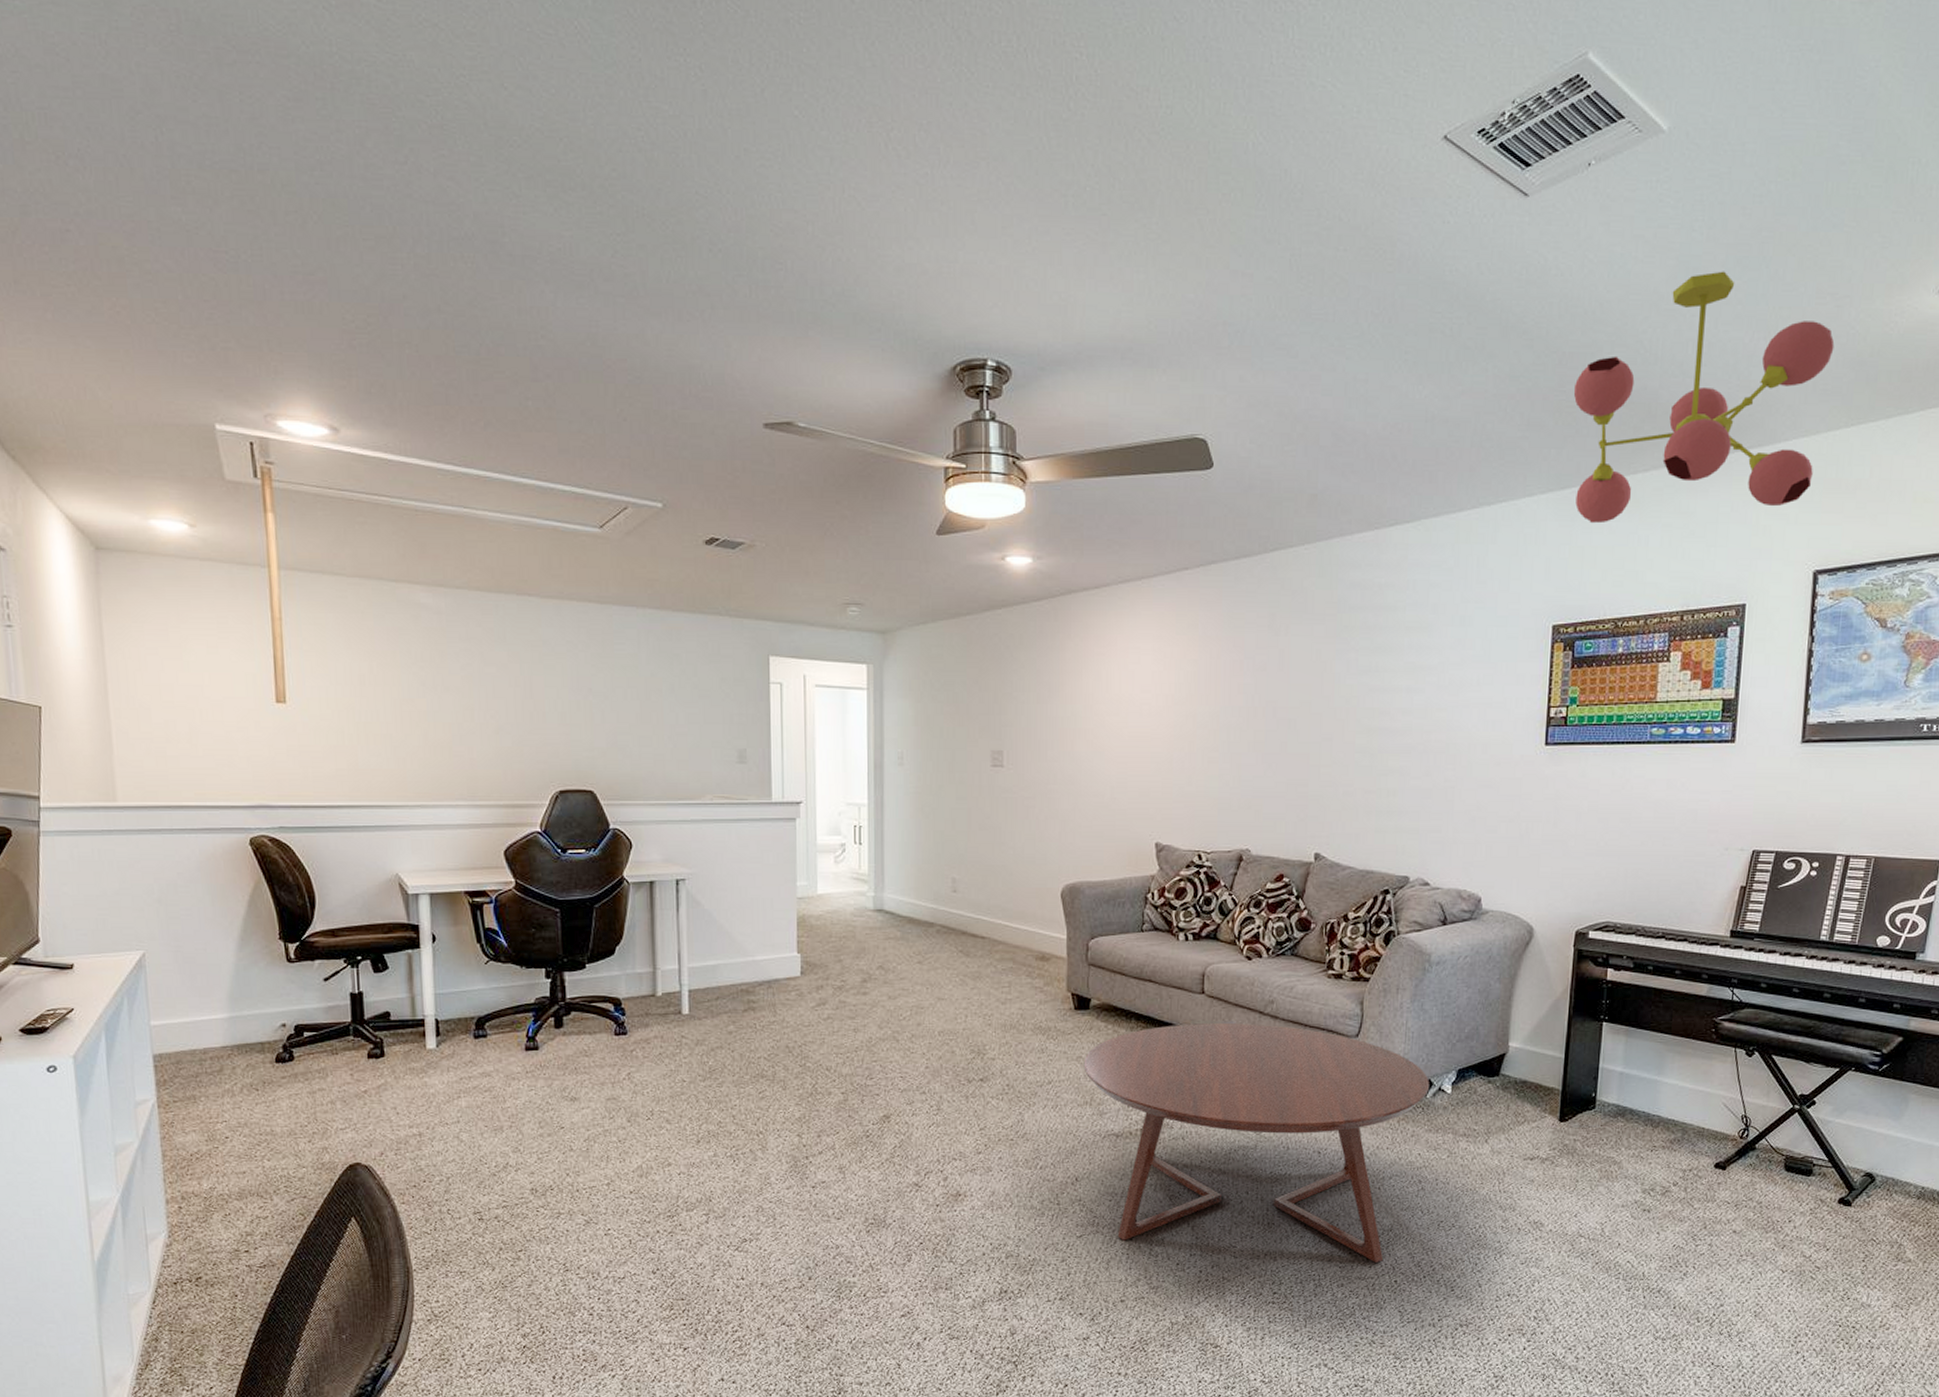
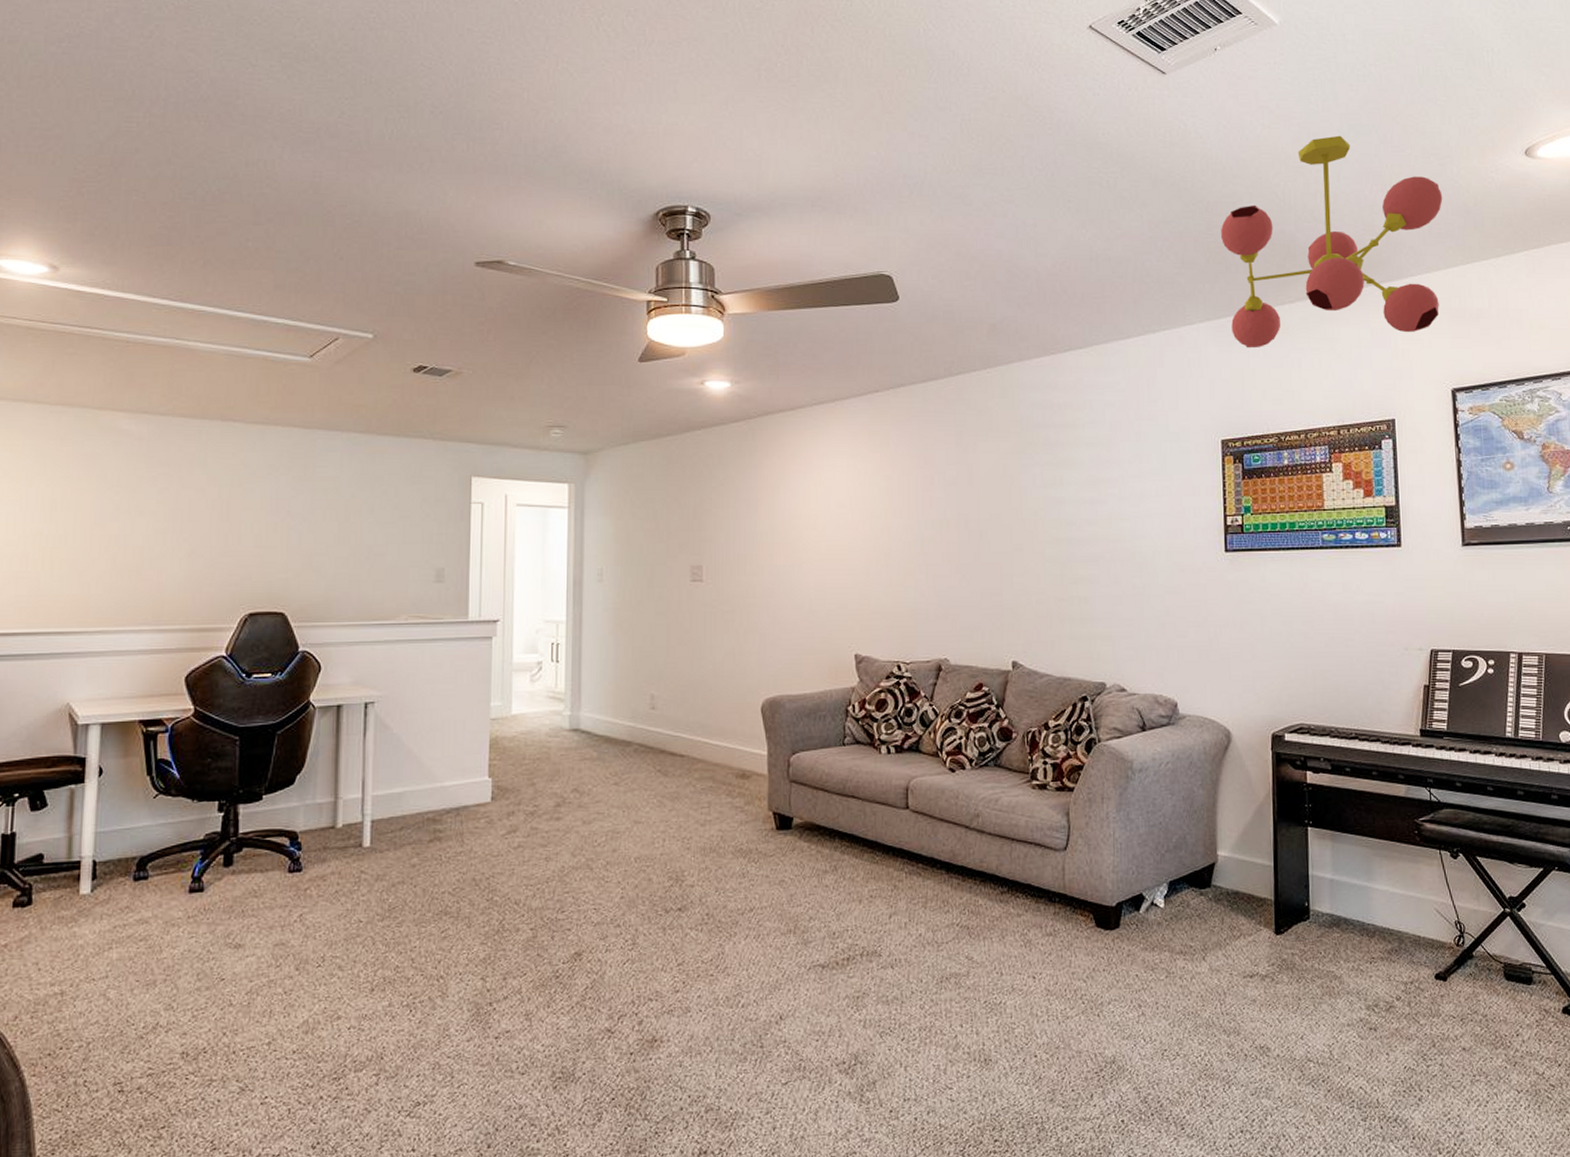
coffee table: present [1083,1023,1430,1263] -> none [786,839,1142,1100]

